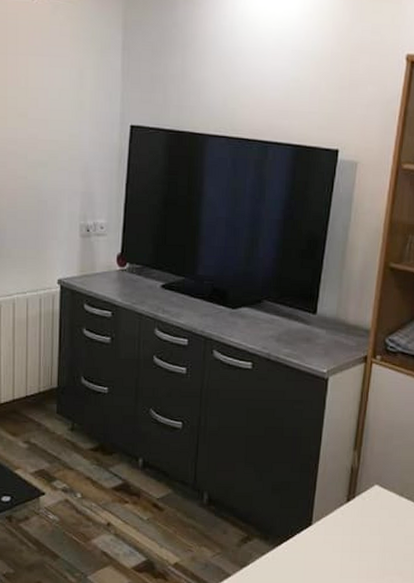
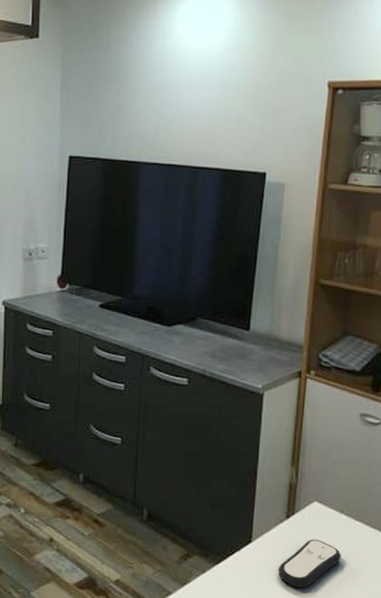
remote control: none [337,521,399,568] -> present [278,539,341,588]

